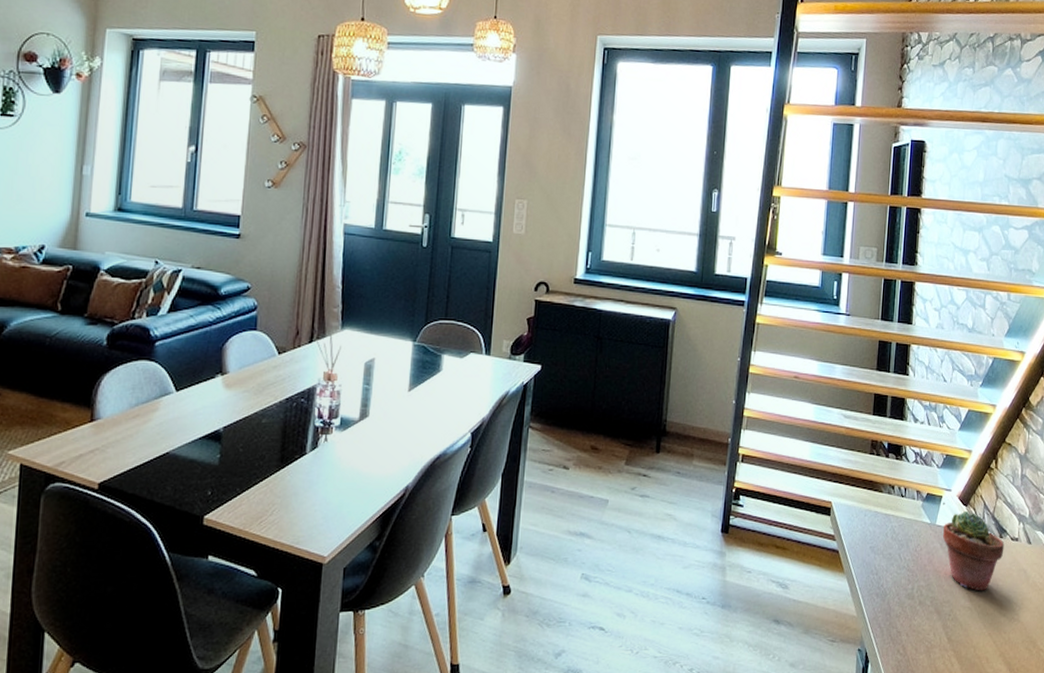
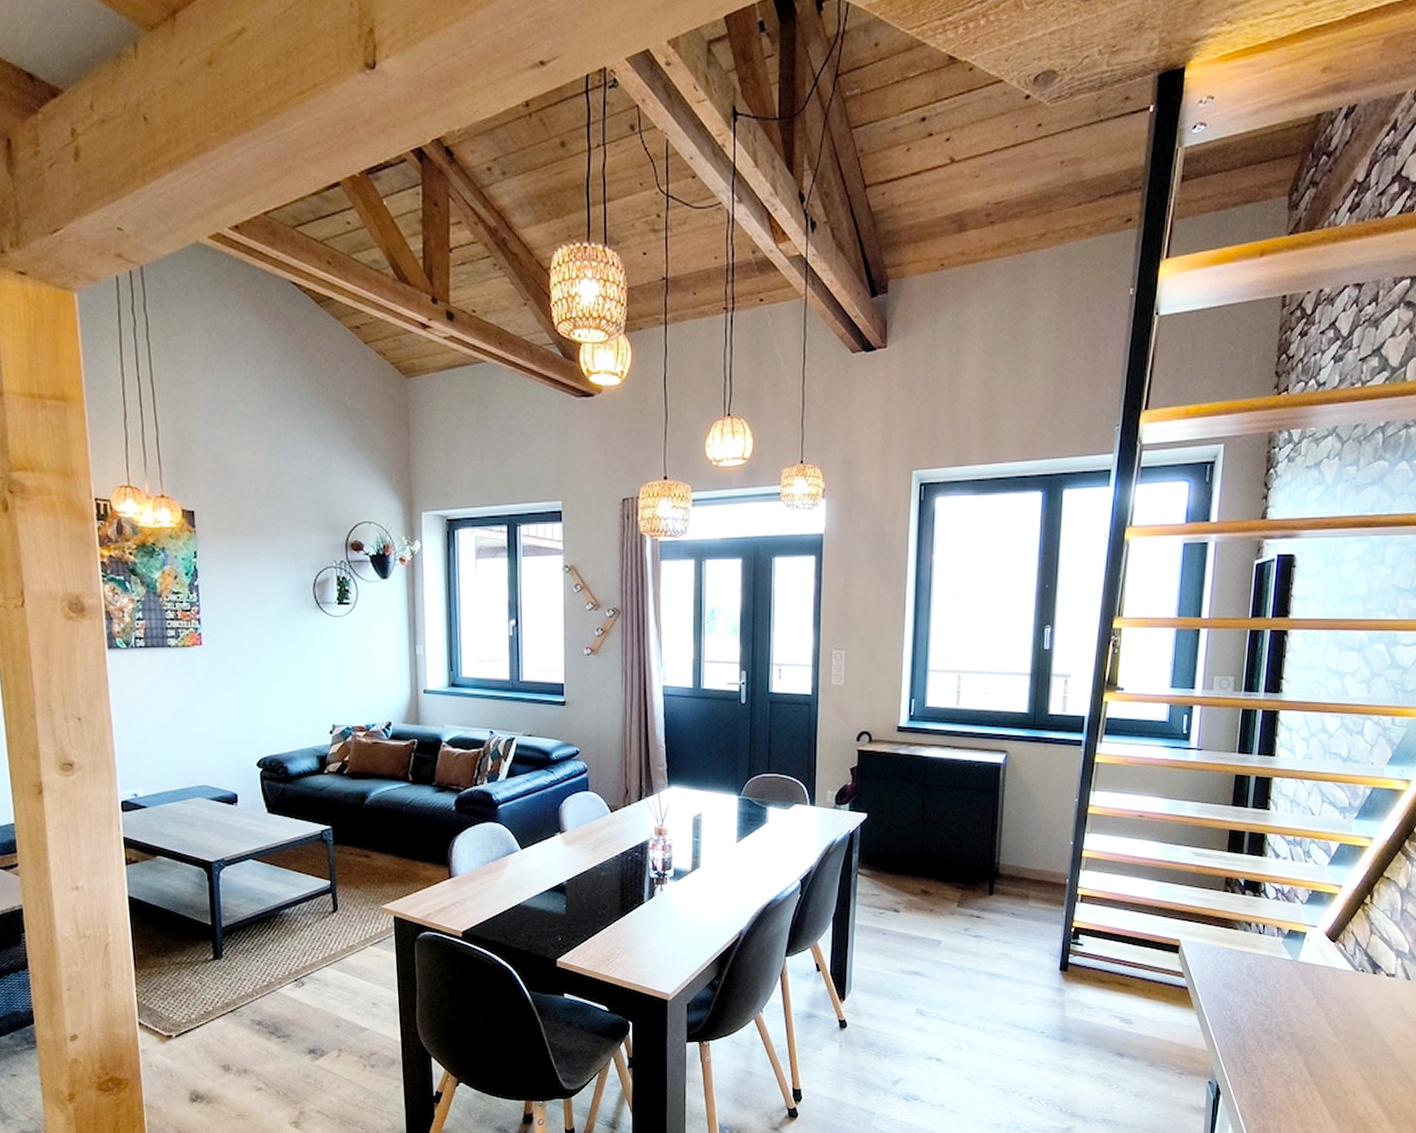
potted succulent: present [942,510,1005,591] -> none [1305,946,1379,1027]

